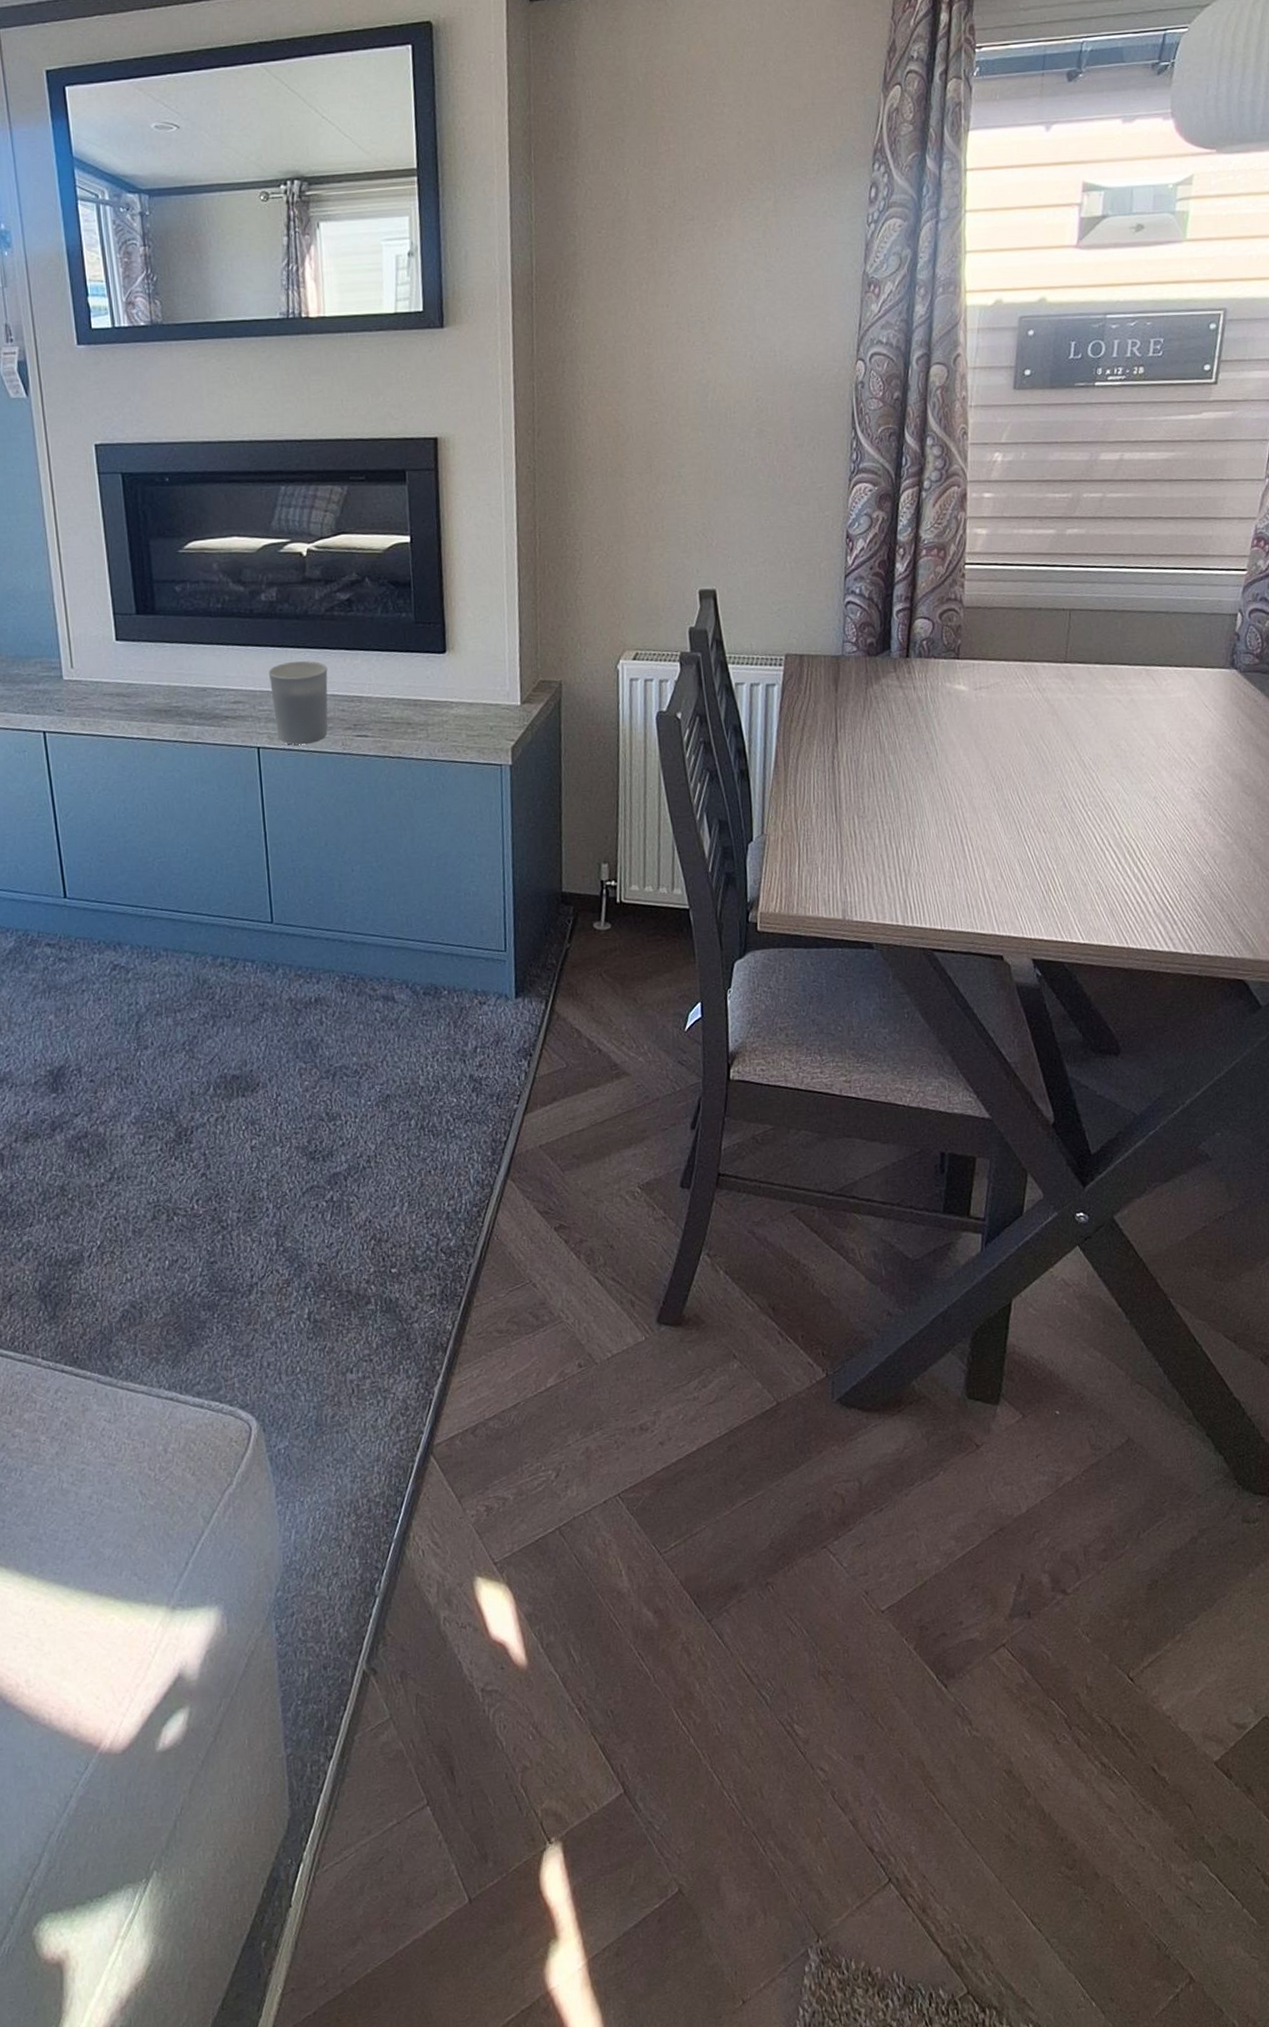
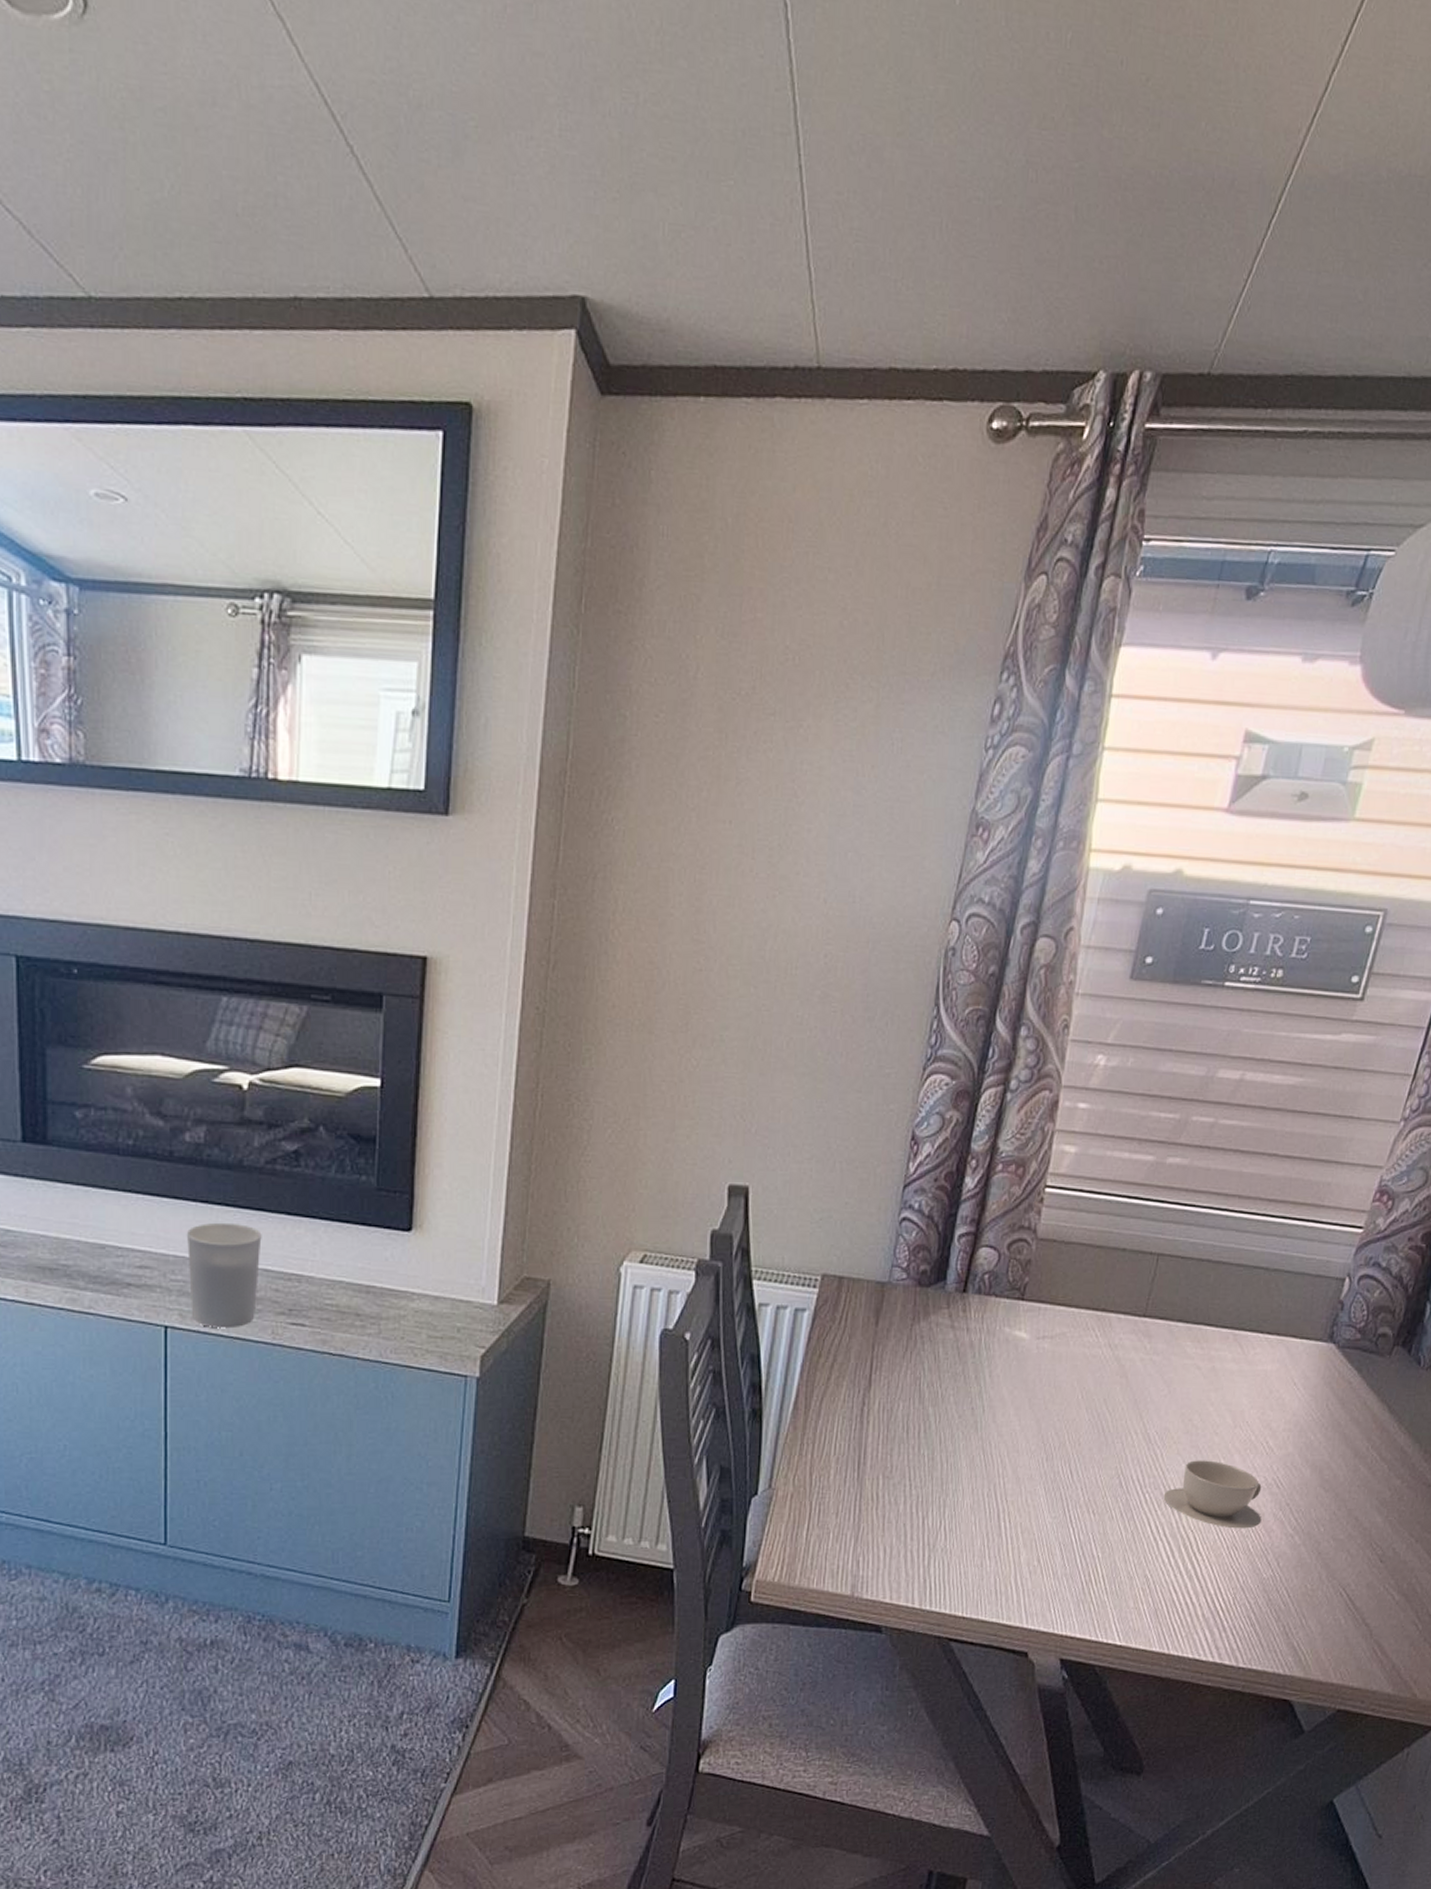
teacup: none [1104,778,1194,835] -> present [1163,1460,1262,1529]

